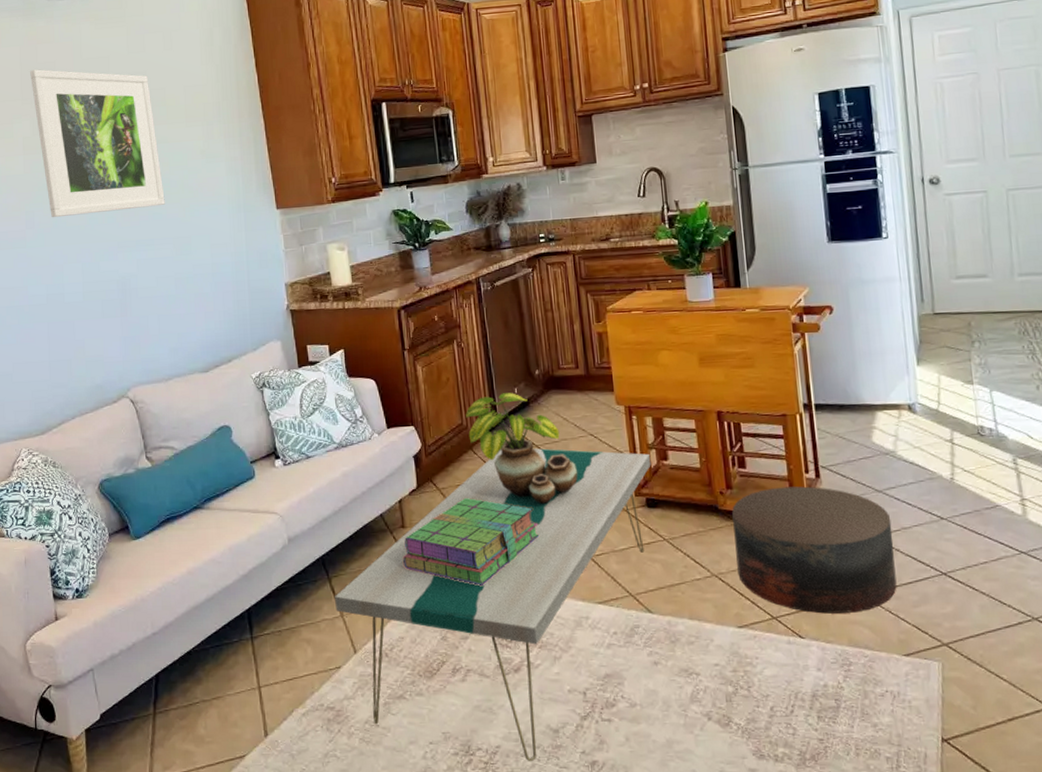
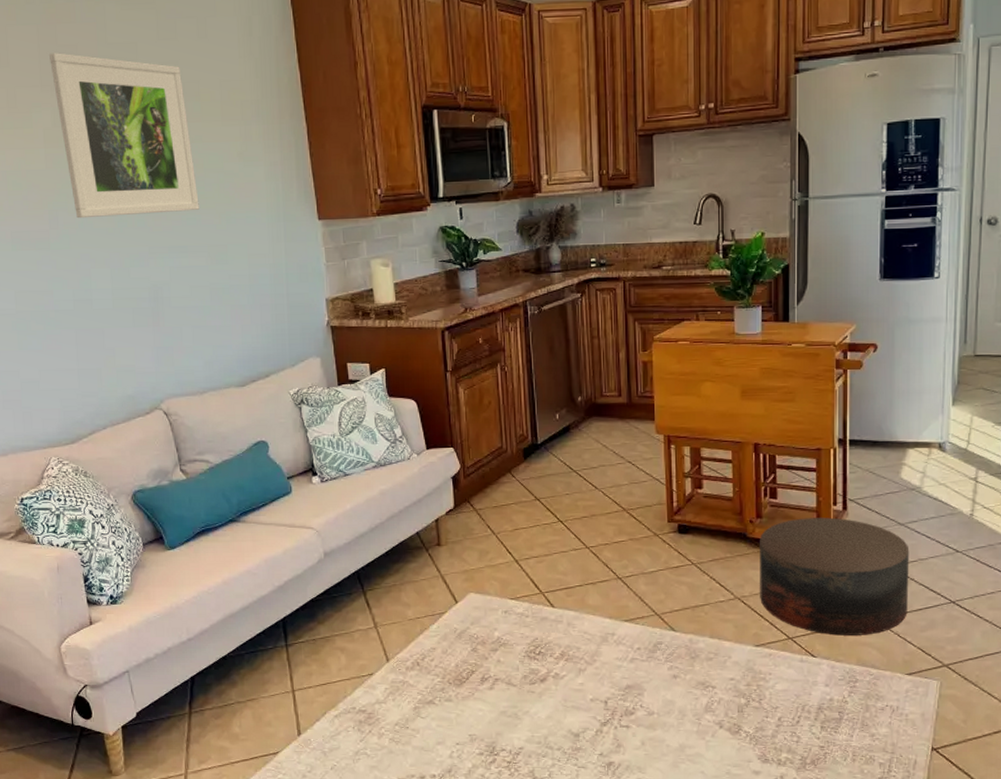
coffee table: present [335,448,651,762] -> none [369,473,686,762]
stack of books: present [402,498,540,586] -> none [437,519,572,602]
potted plant: present [466,393,578,505] -> none [506,418,613,528]

